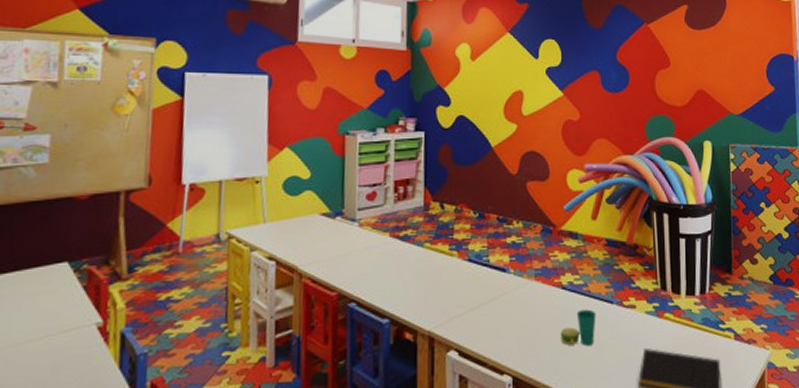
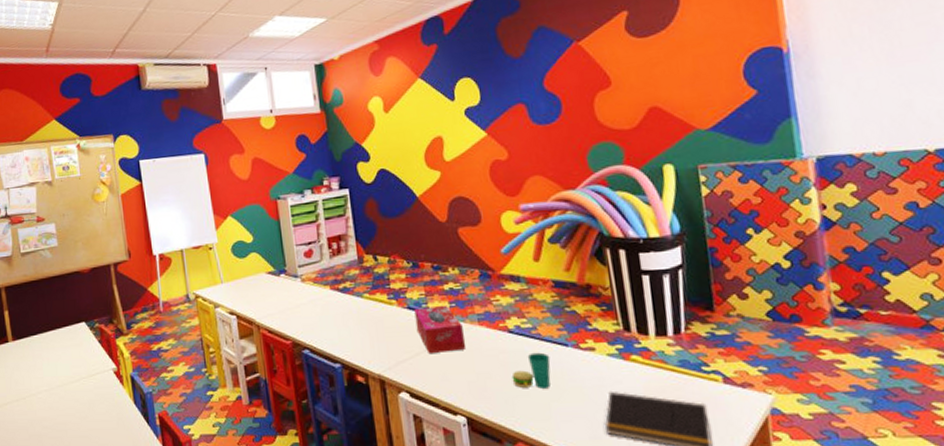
tissue box: none [474,258,520,308] -> present [414,305,465,353]

